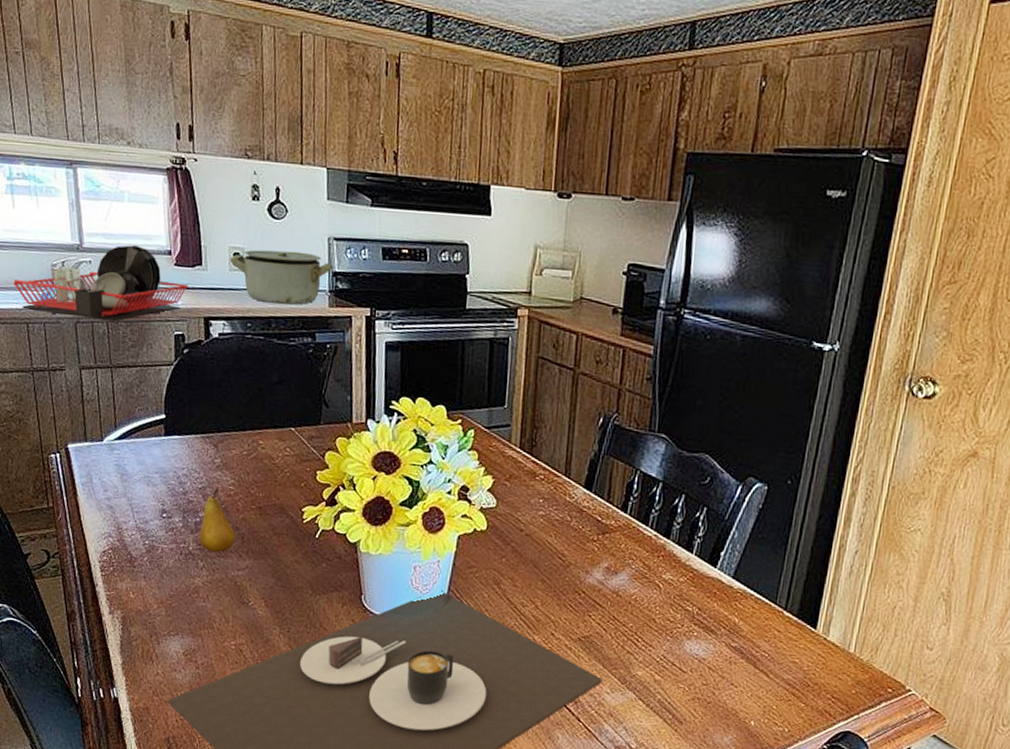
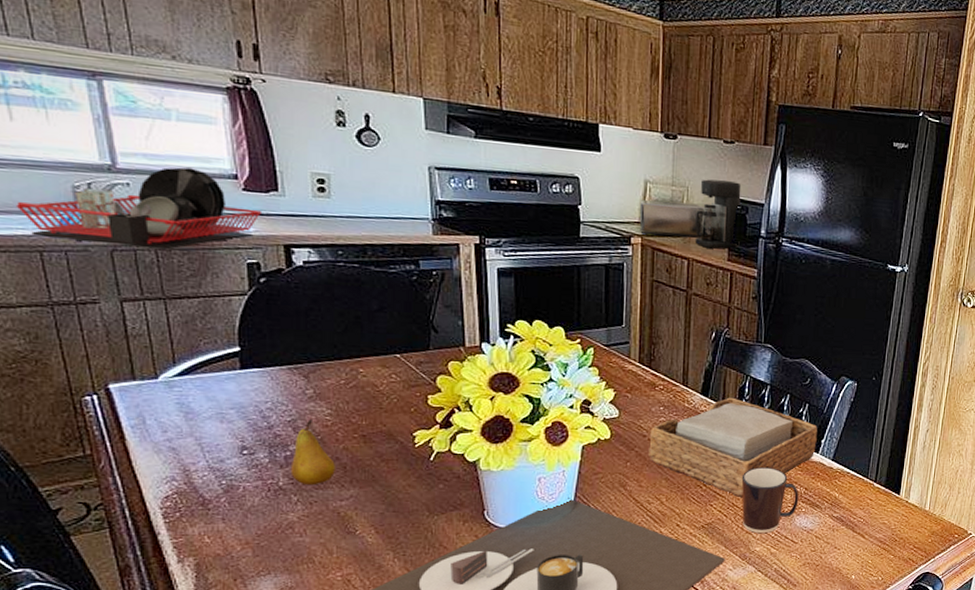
cooking pot: present [230,249,333,305] -> none [313,176,436,233]
napkin holder: none [525,493,717,610] -> present [648,397,818,497]
toaster: none [527,266,599,309] -> present [639,199,706,238]
coffee maker: none [585,242,640,322] -> present [694,179,741,249]
mug: none [623,577,691,656] -> present [741,467,799,534]

